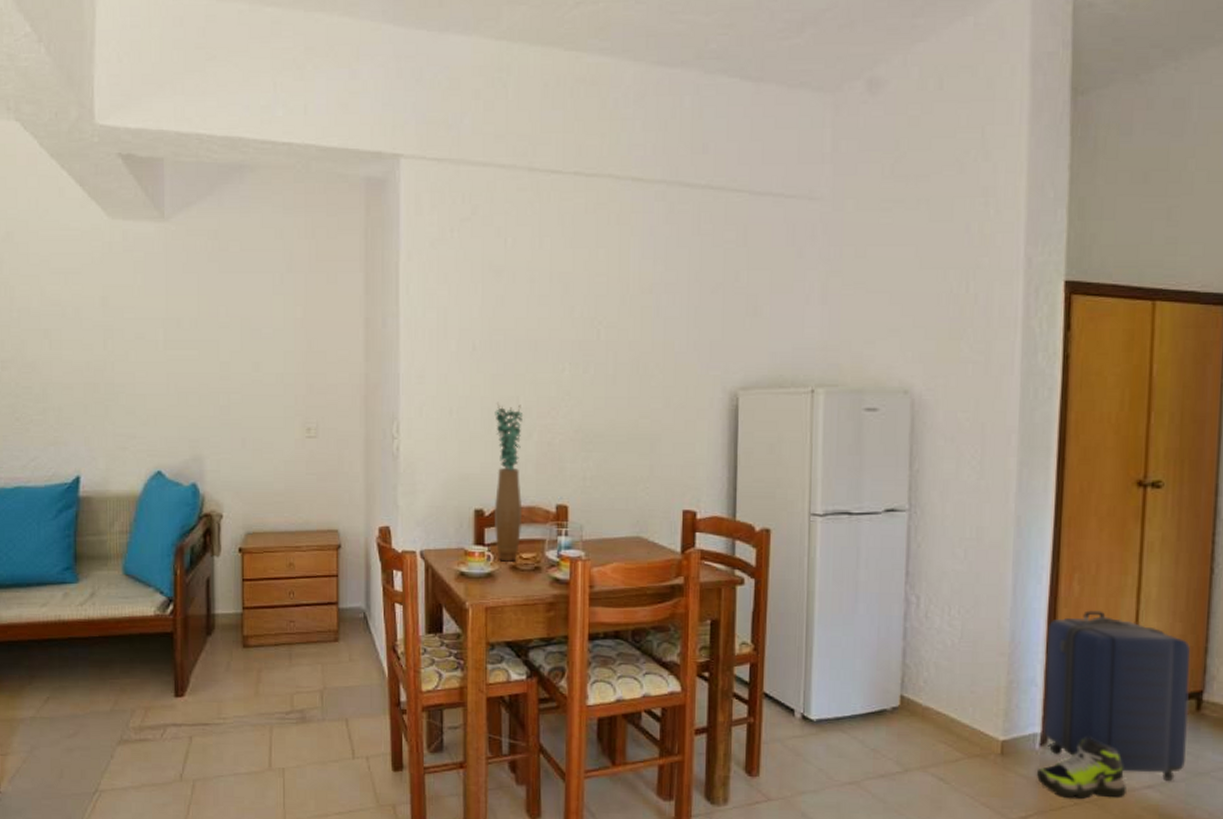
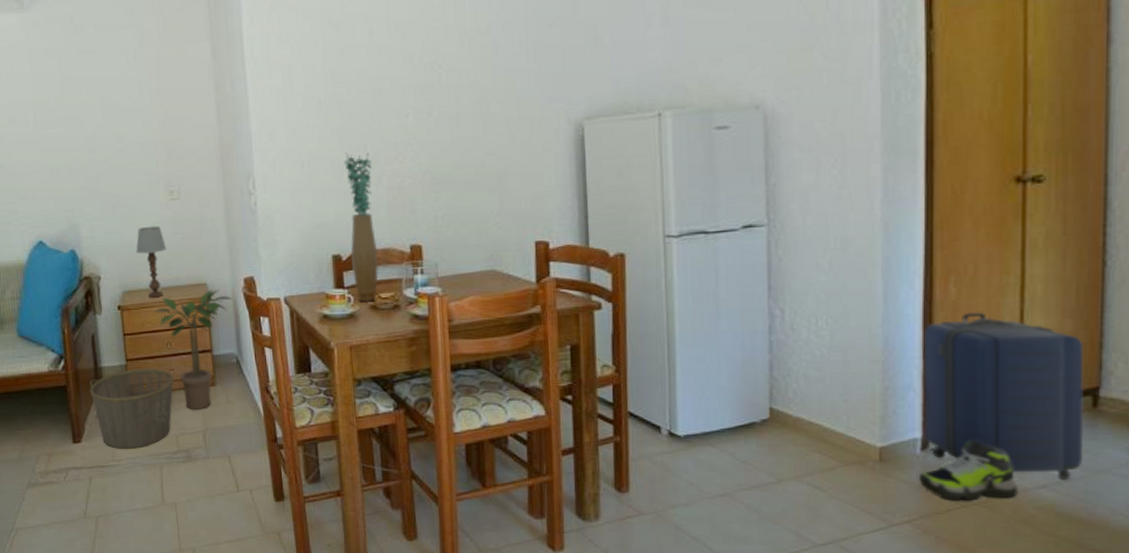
basket: none [199,618,294,706] -> present [89,368,174,449]
table lamp: none [264,464,299,542] -> present [136,226,167,298]
potted plant: none [277,537,365,668] -> present [152,289,233,411]

